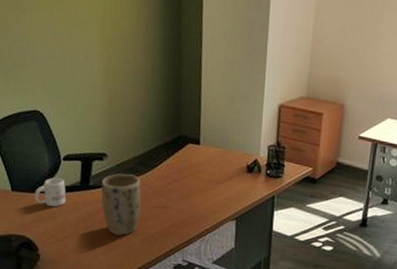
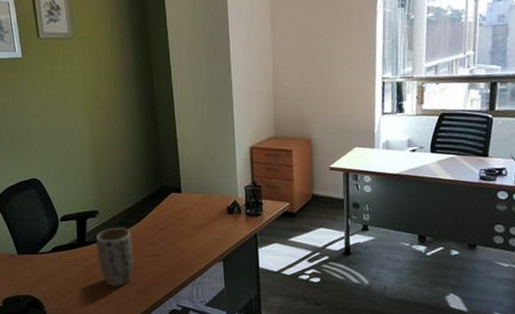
mug: present [34,177,67,207] -> none [37,238,66,266]

